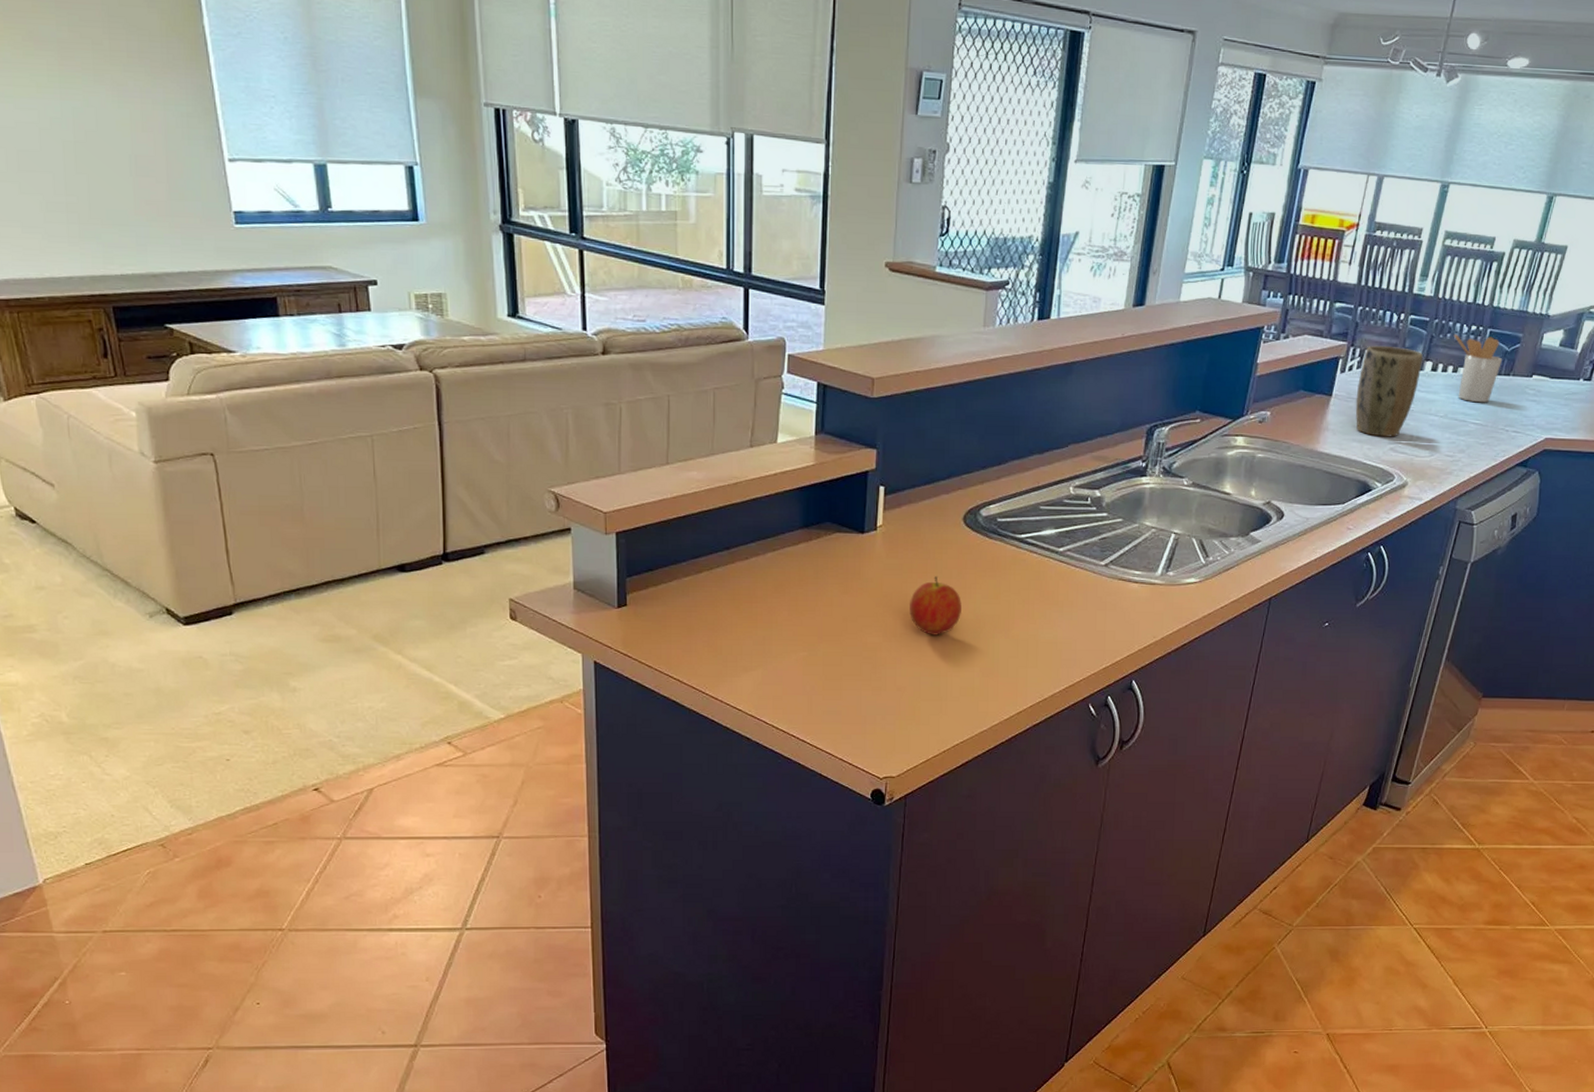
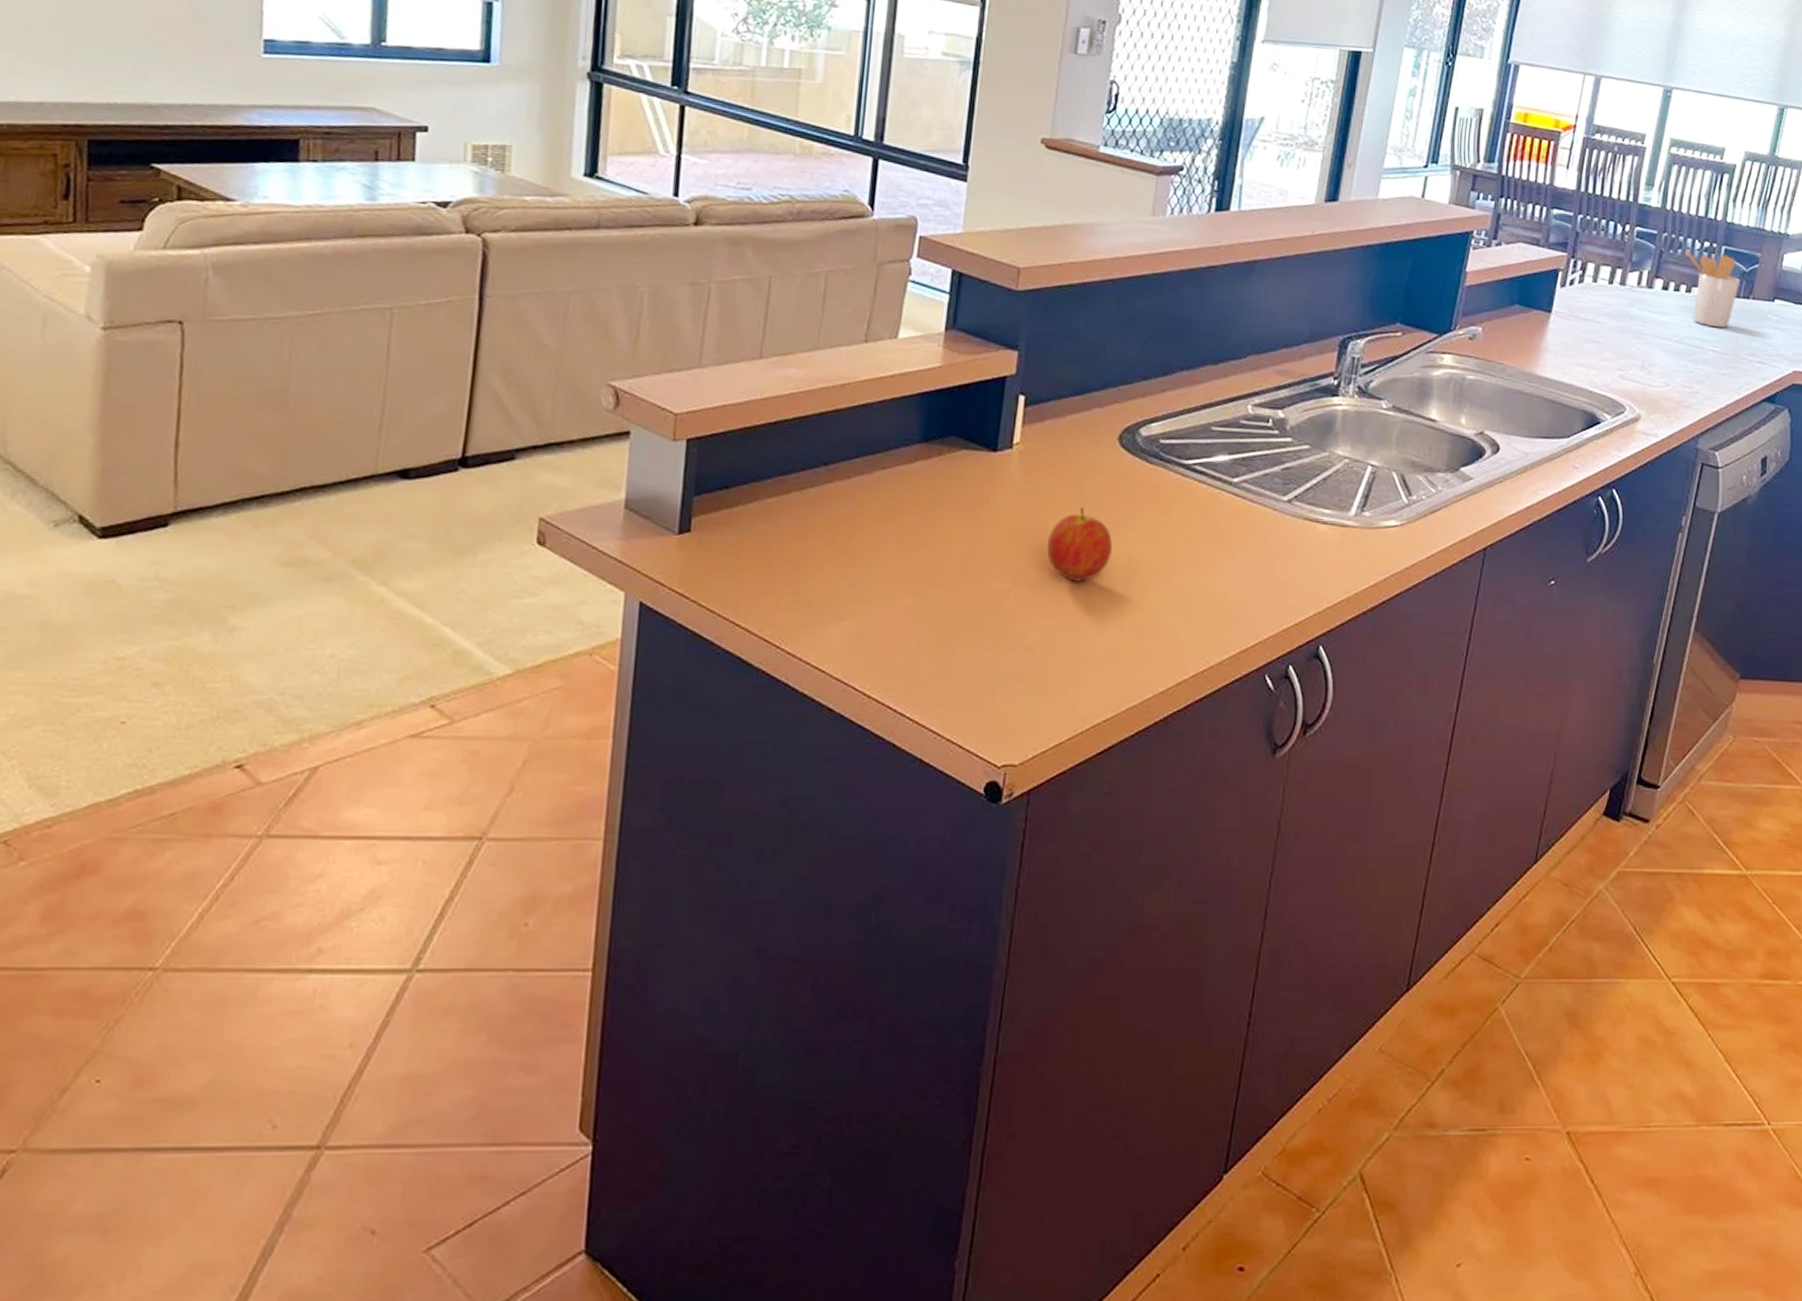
plant pot: present [1355,345,1424,437] -> none [1578,258,1653,363]

